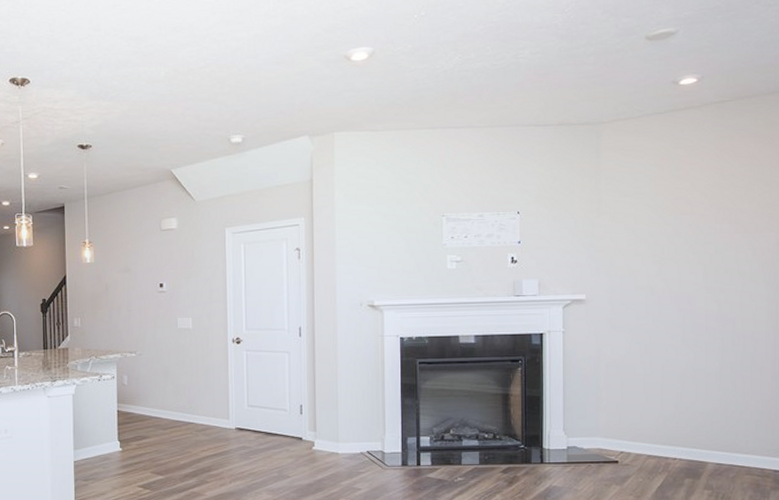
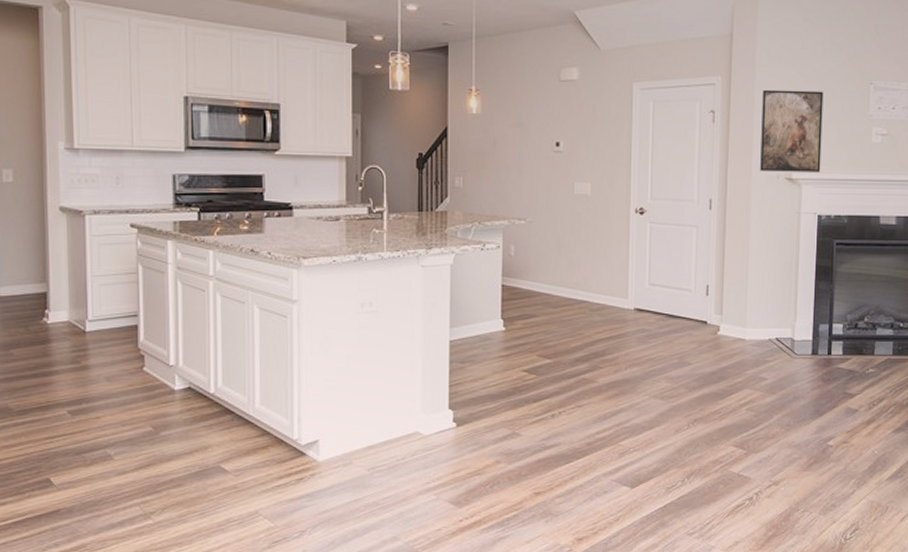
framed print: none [343,225,400,300] -> present [760,89,824,172]

